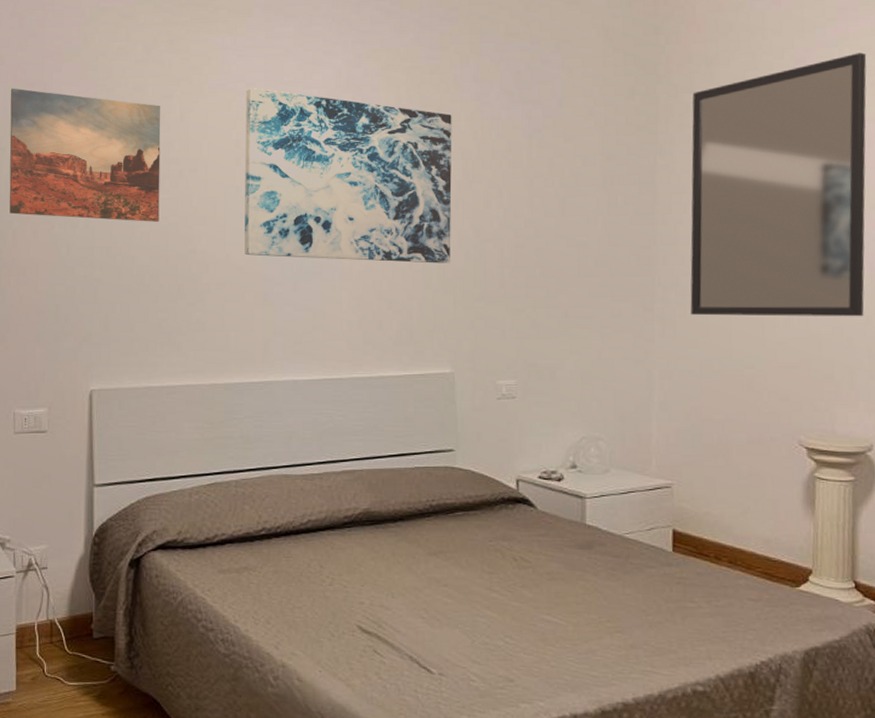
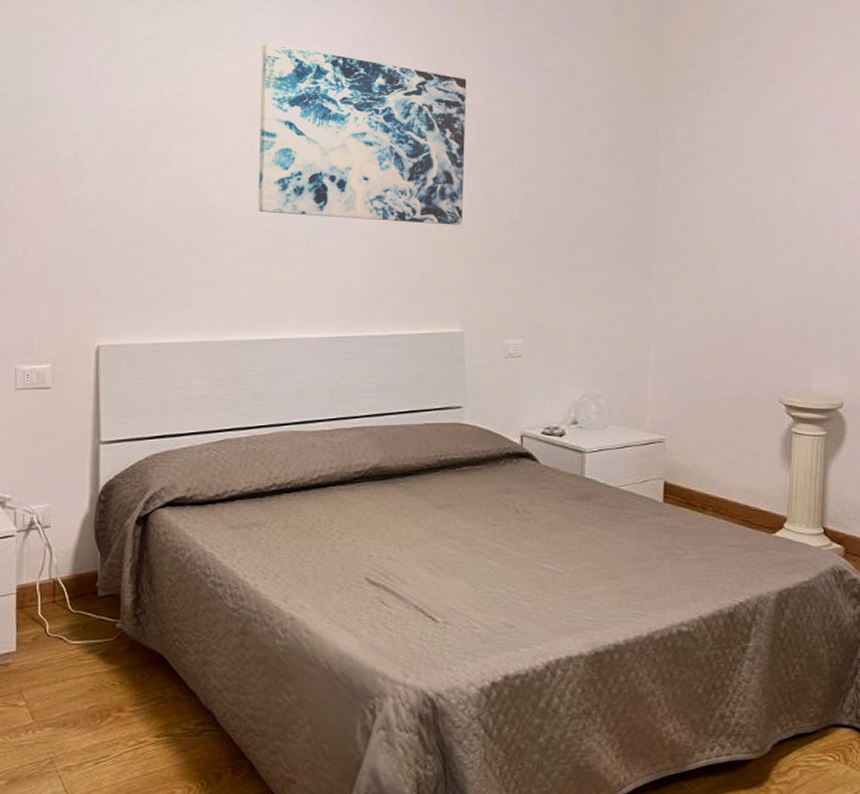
wall art: present [9,88,161,222] -> none [11,31,174,176]
home mirror: present [690,52,867,317] -> none [686,37,850,284]

